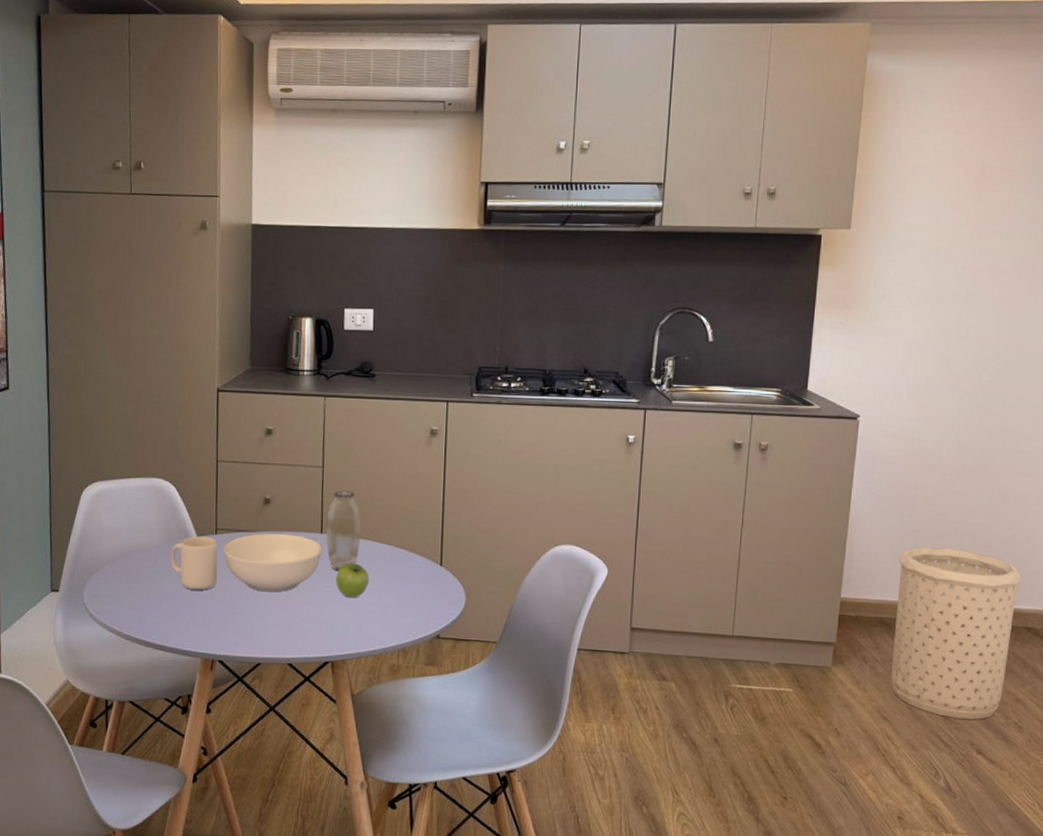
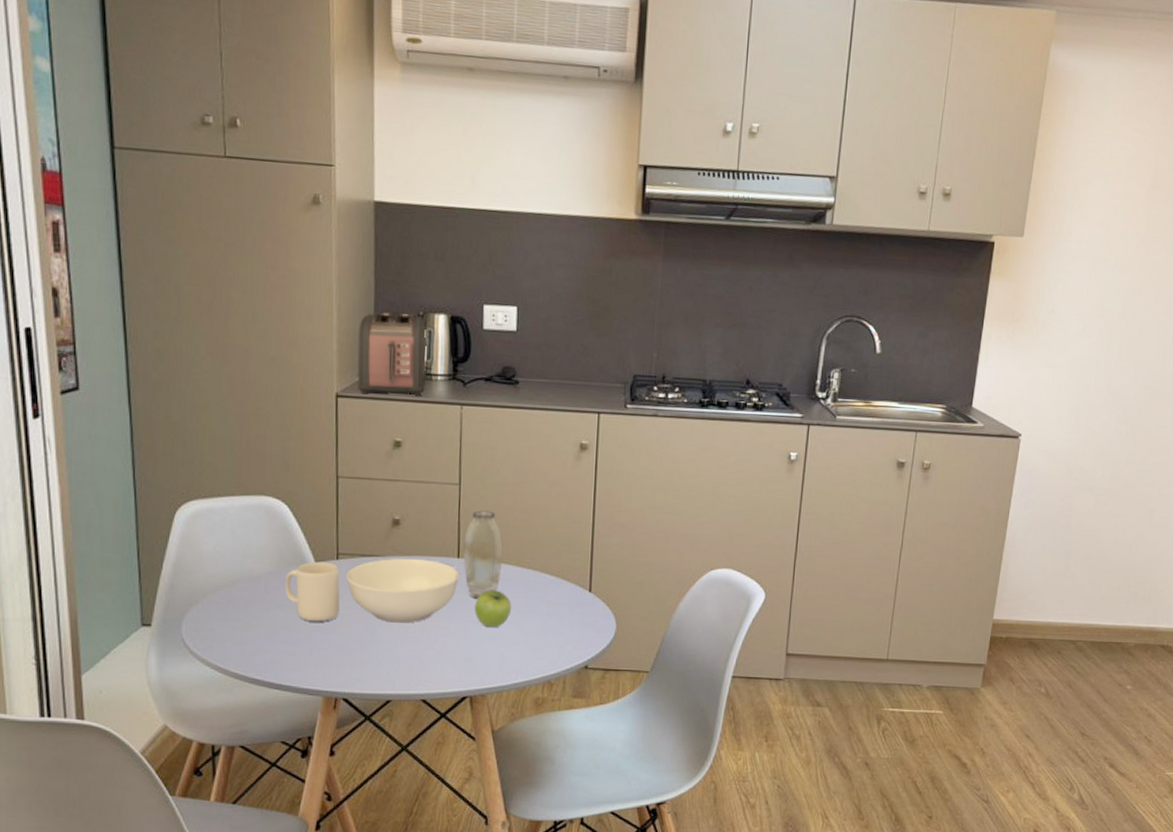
toaster: none [235,316,296,390] -> present [357,310,427,396]
laundry basket: present [890,547,1022,720] -> none [1035,568,1162,736]

